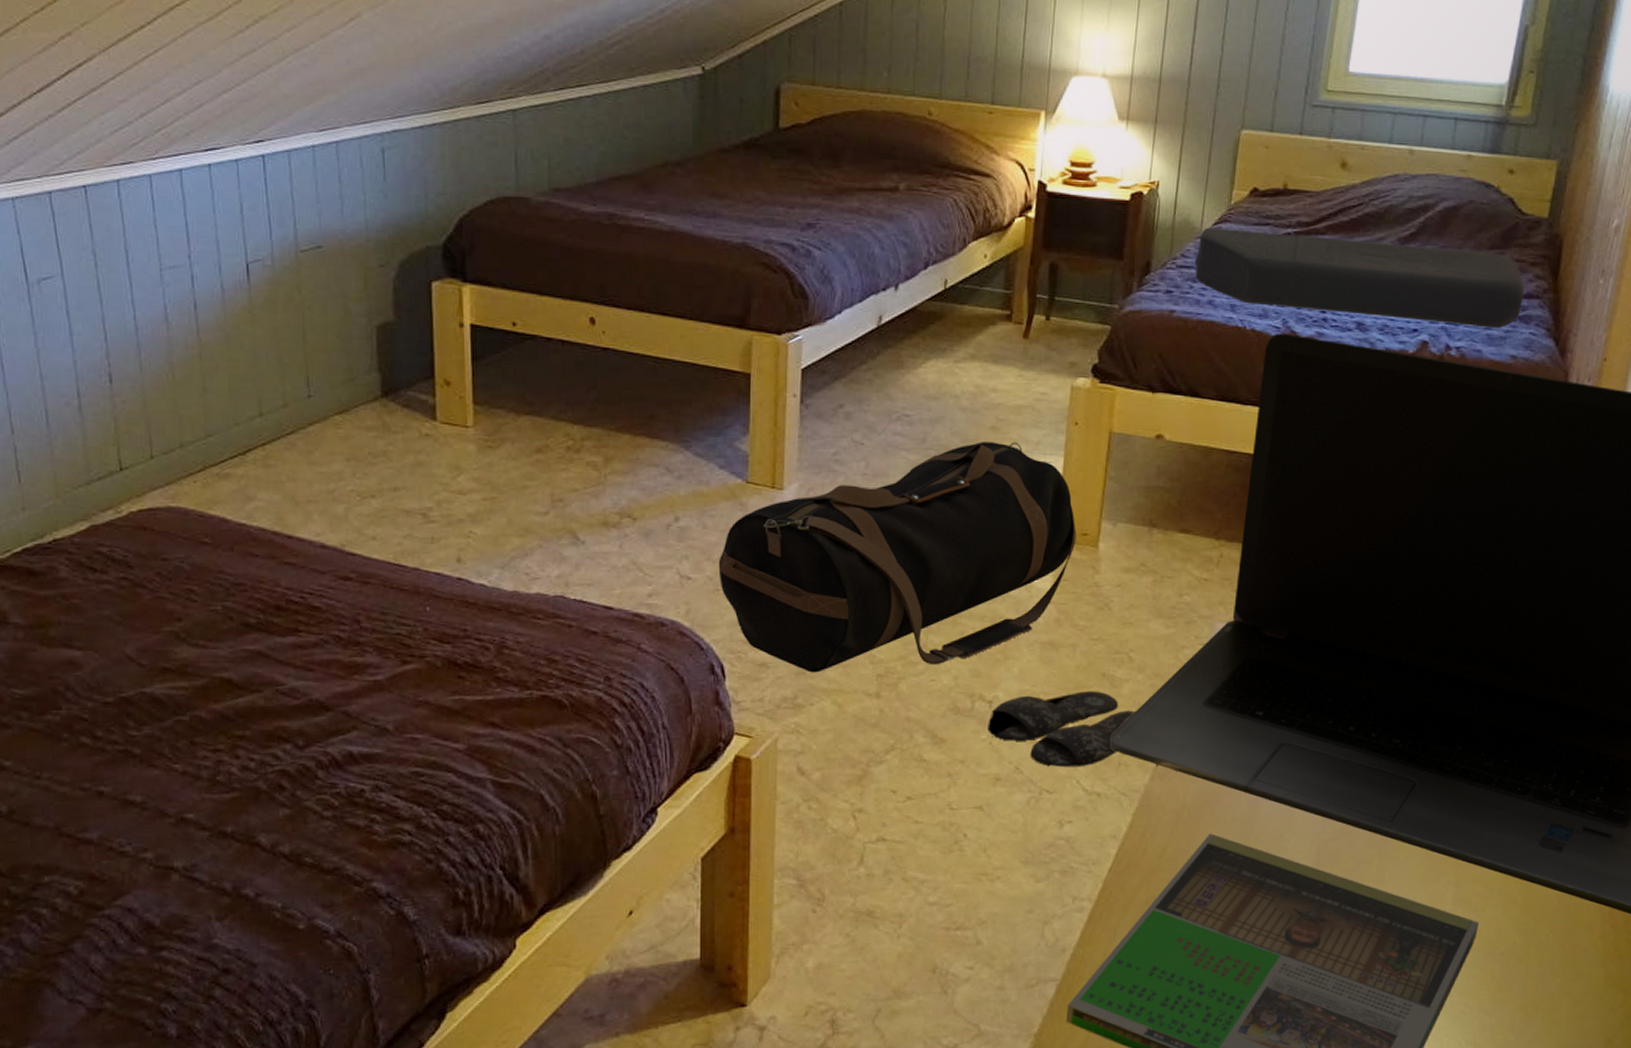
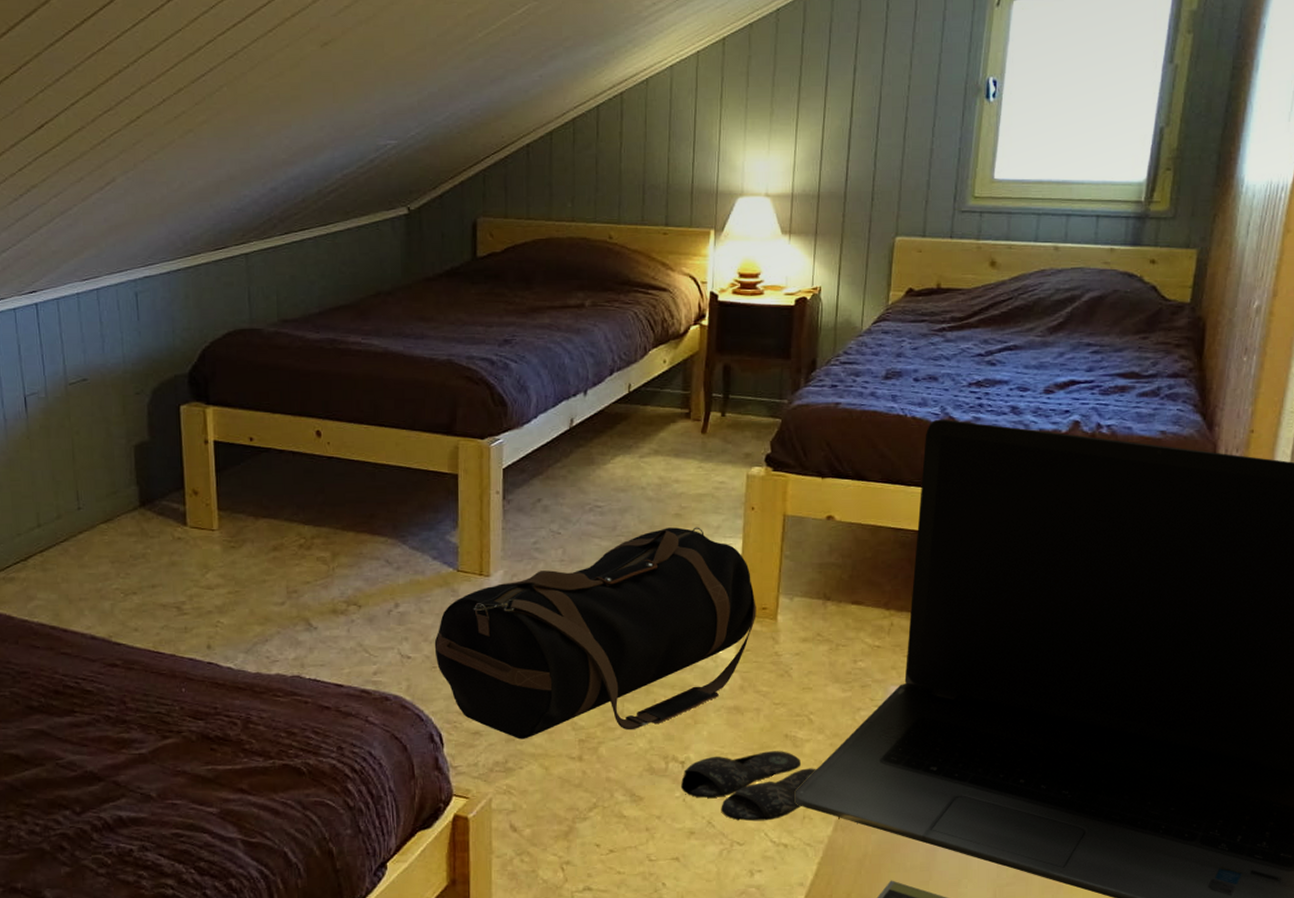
towel: present [1194,227,1524,328] -> none [856,326,1170,406]

